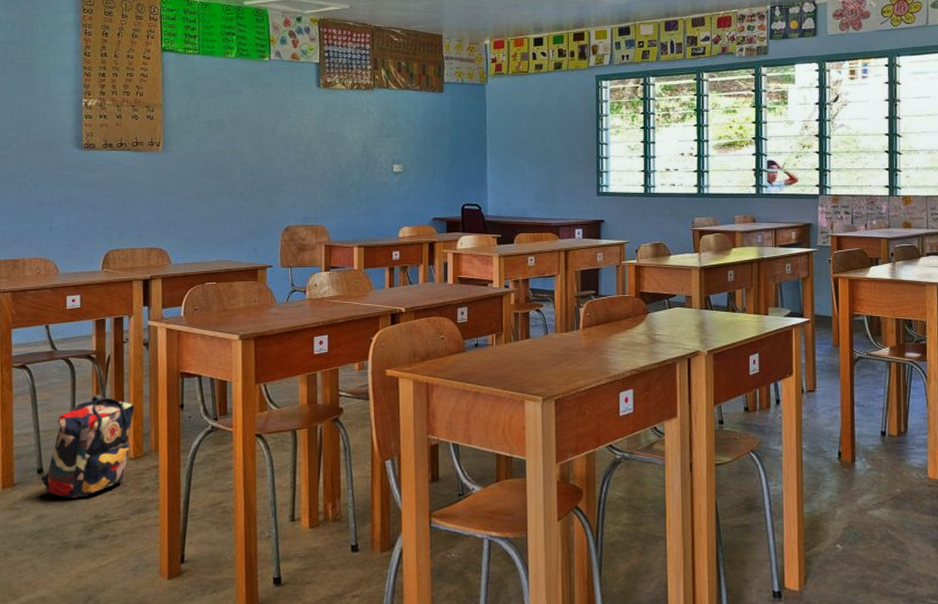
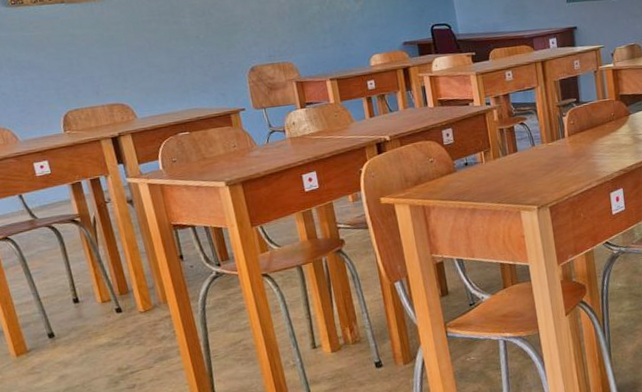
backpack: present [40,394,135,499] -> none [53,255,138,357]

